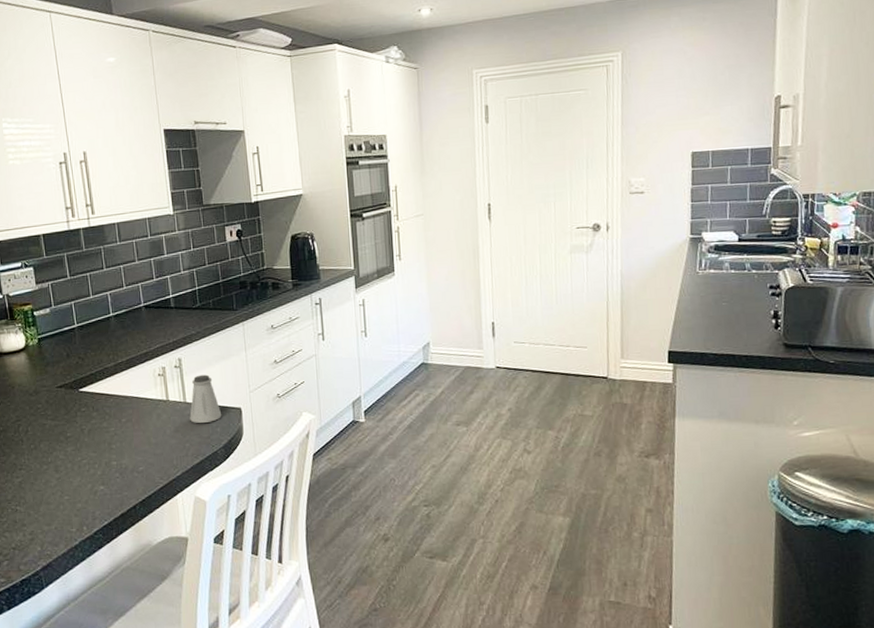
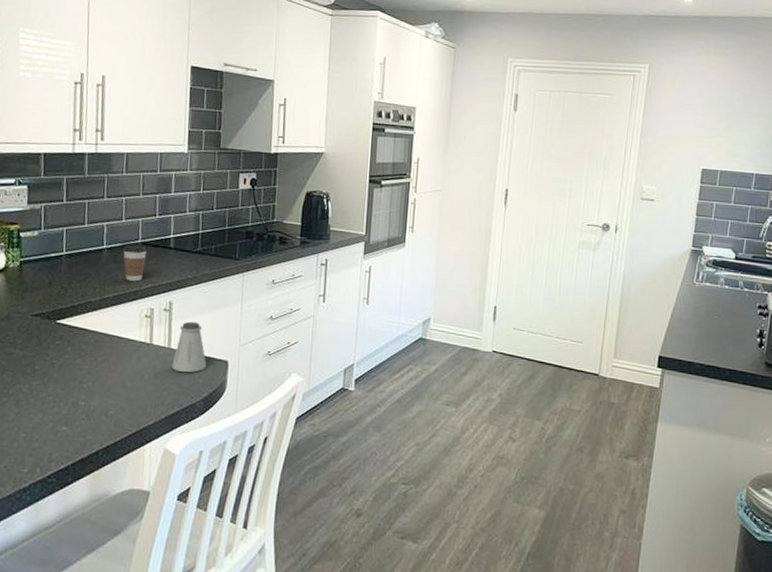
coffee cup: none [128,308,151,344] -> present [123,244,147,282]

